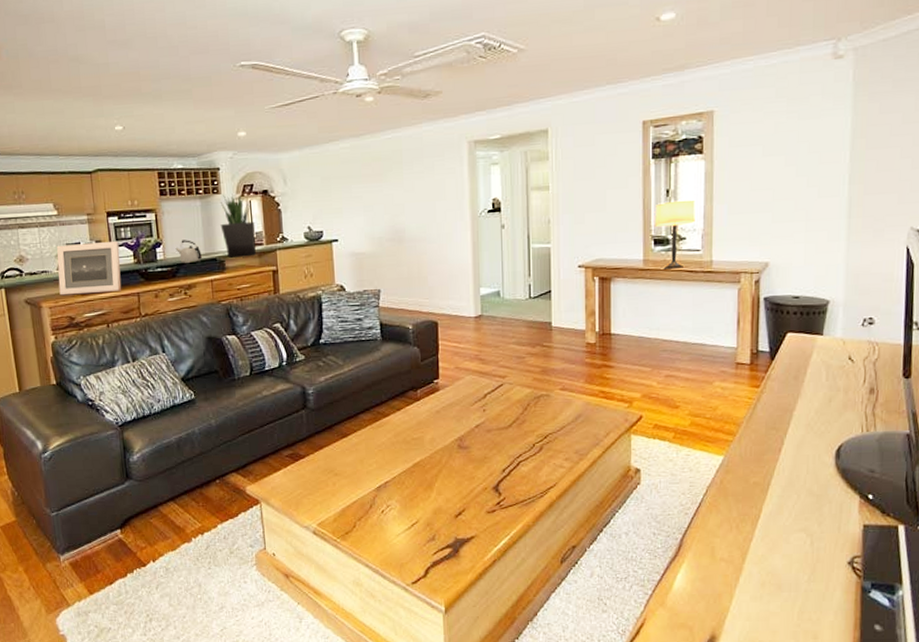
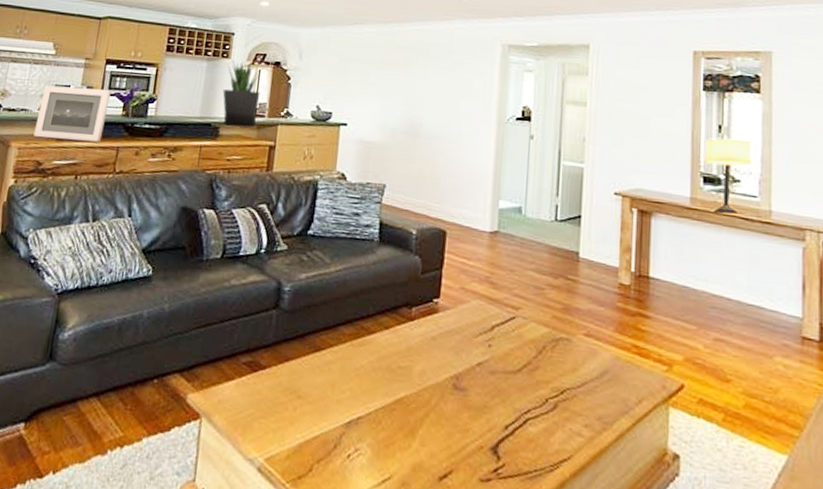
kettle: present [175,240,202,263] -> none [169,99,196,125]

